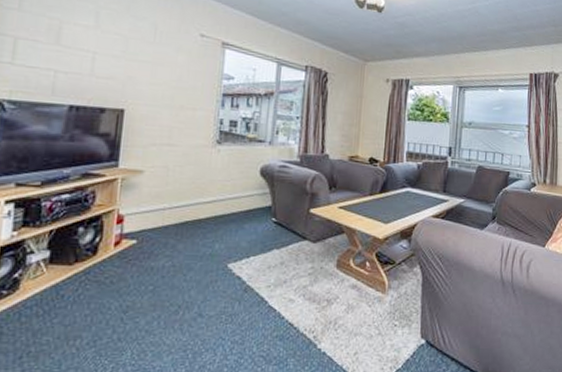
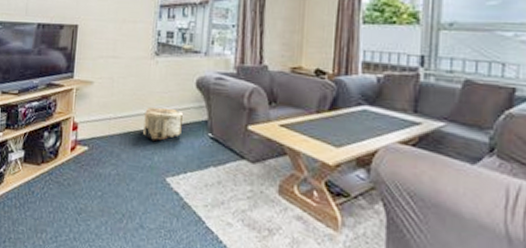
pouf: none [203,195,246,229] -> present [143,107,183,141]

